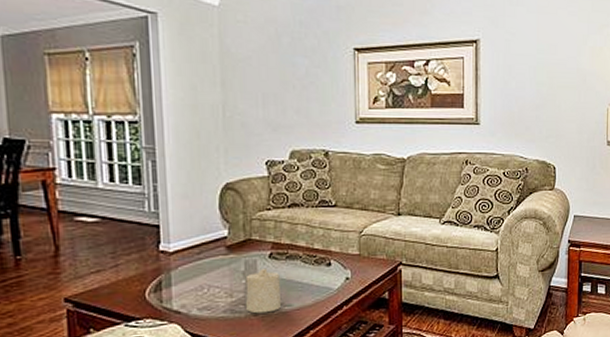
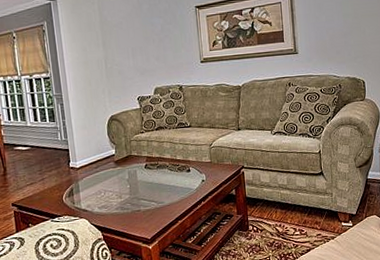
candle: present [245,268,281,314] -> none [129,175,156,210]

